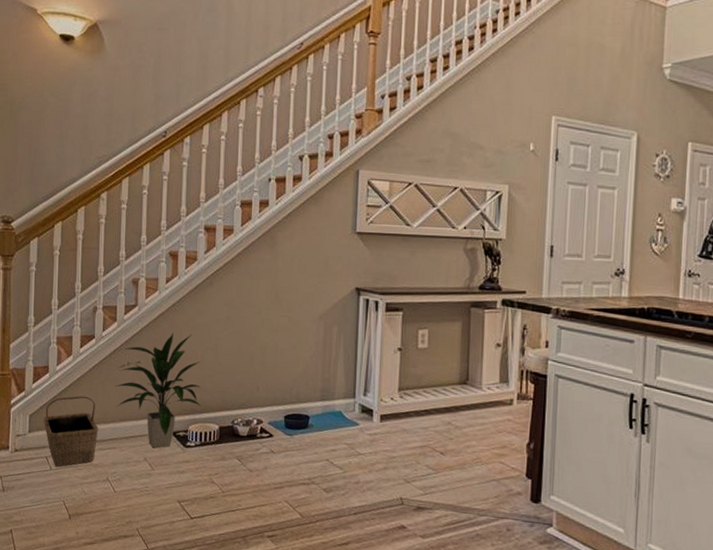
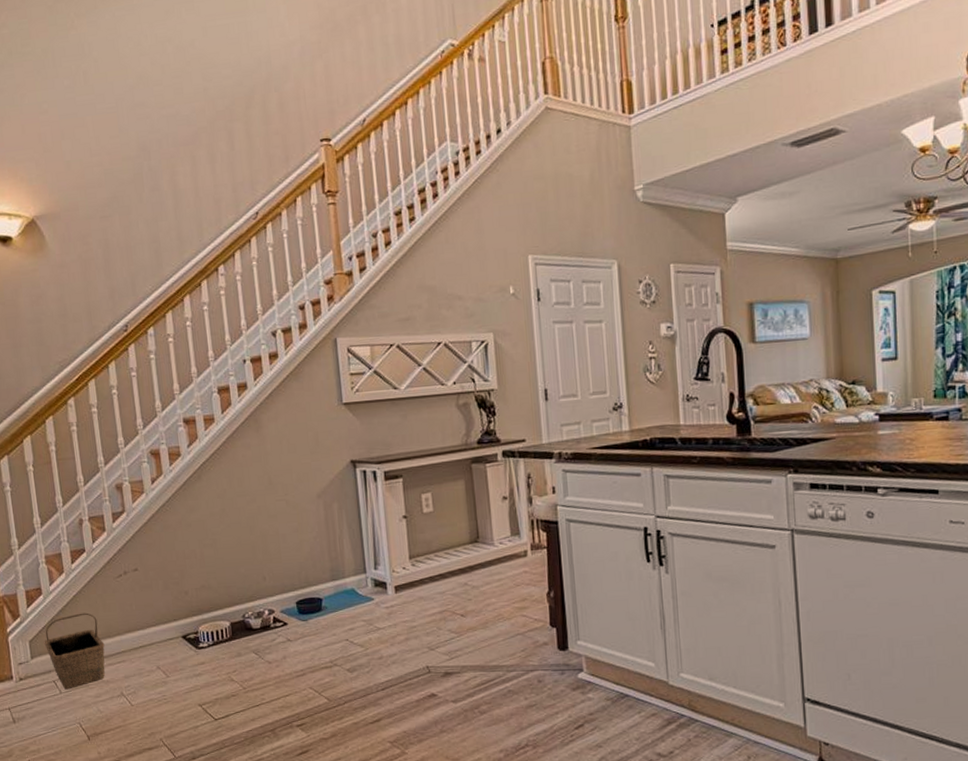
indoor plant: present [114,333,202,449] -> none [114,533,209,655]

